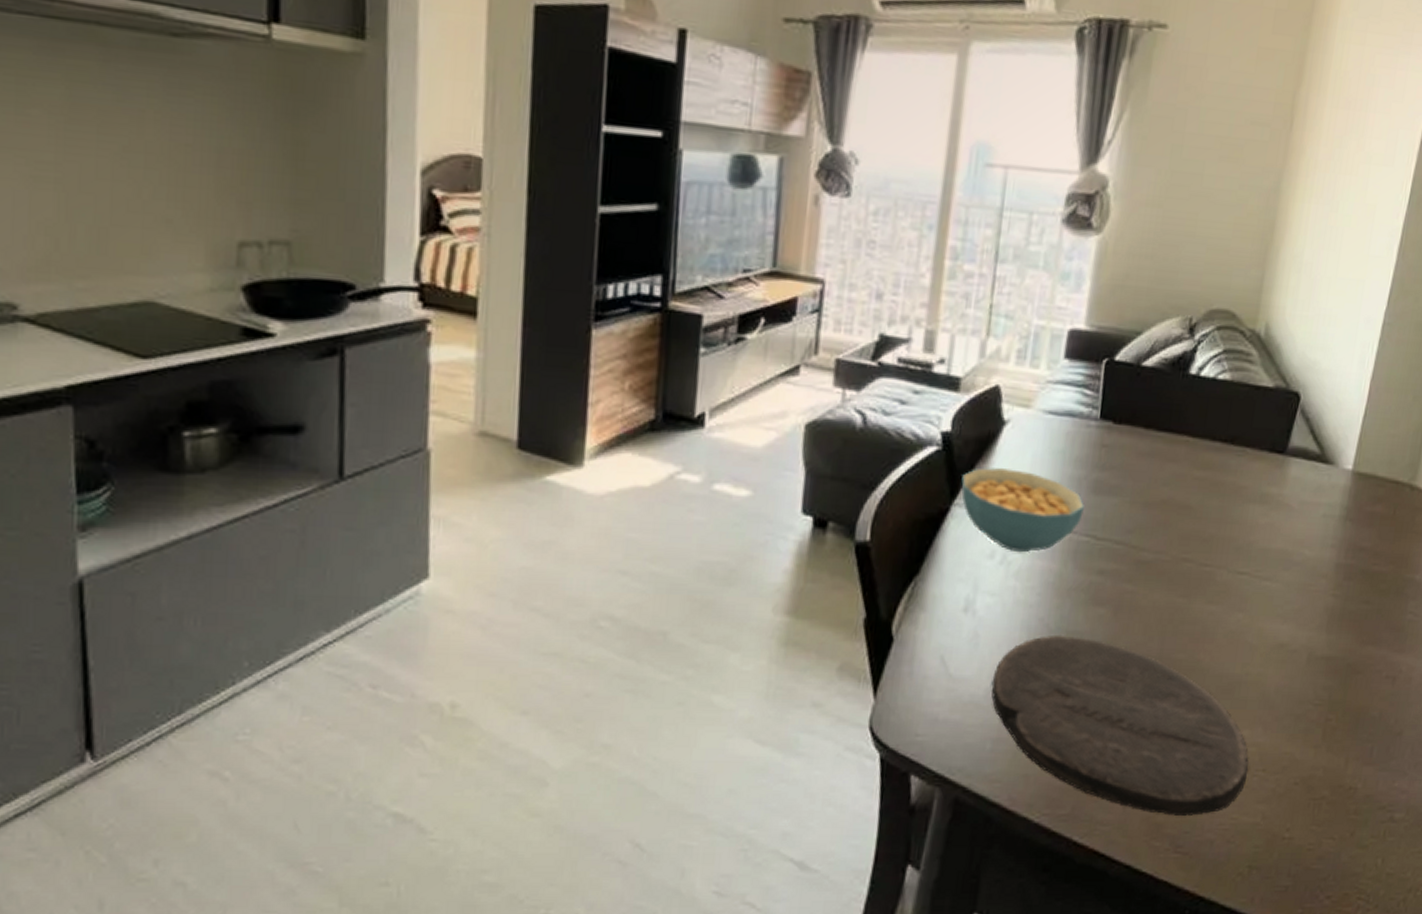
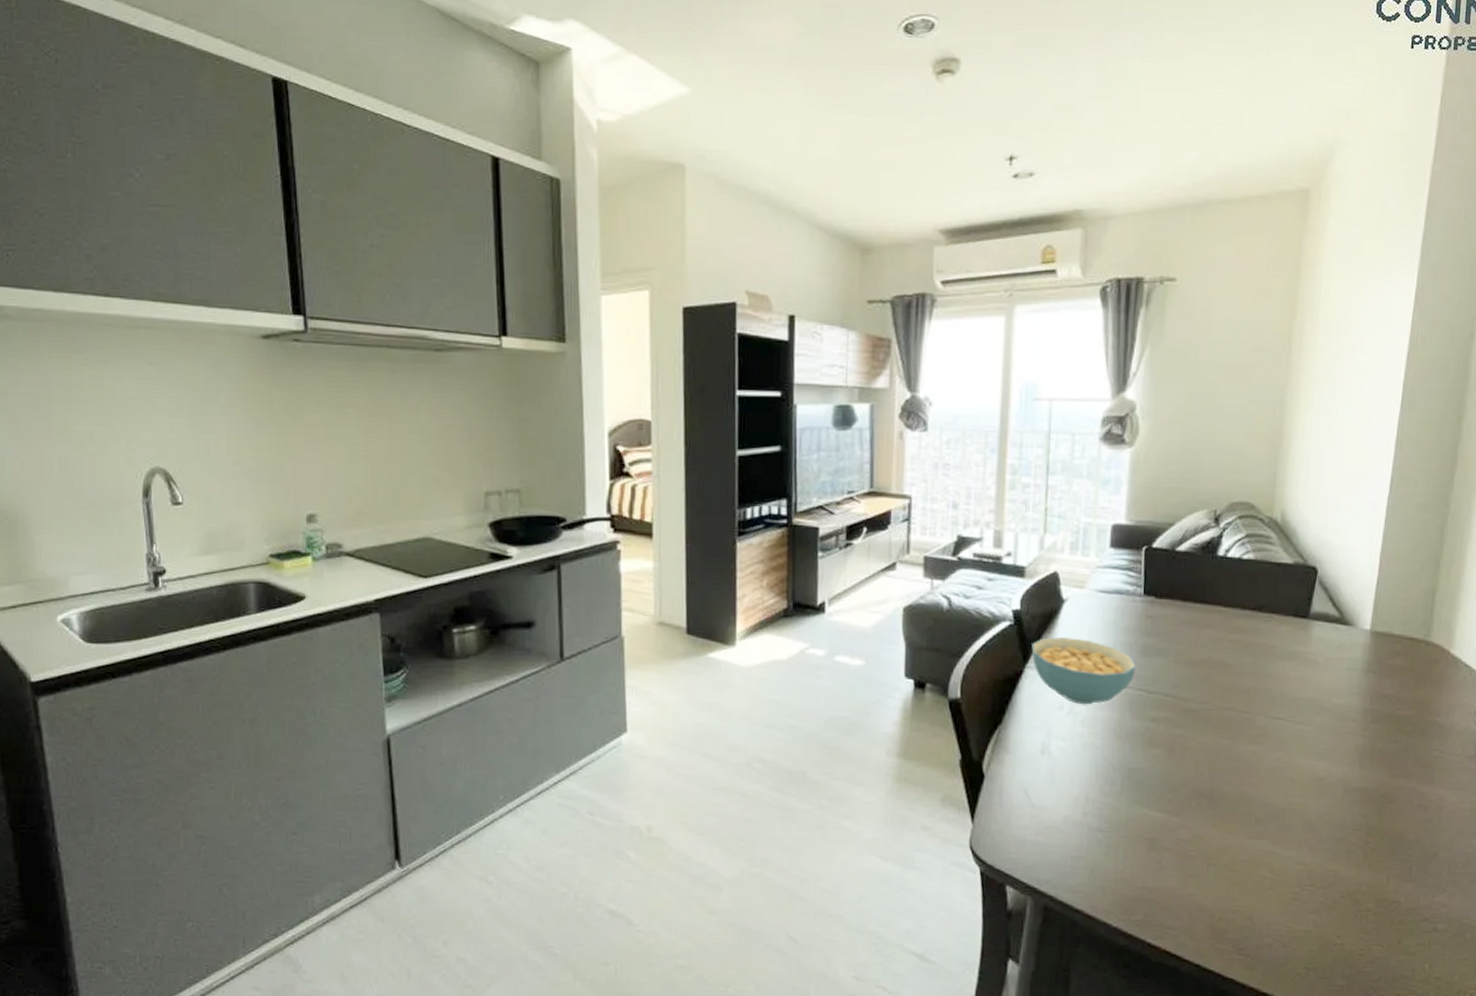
plate: present [991,635,1249,816] -> none [1068,771,1299,923]

